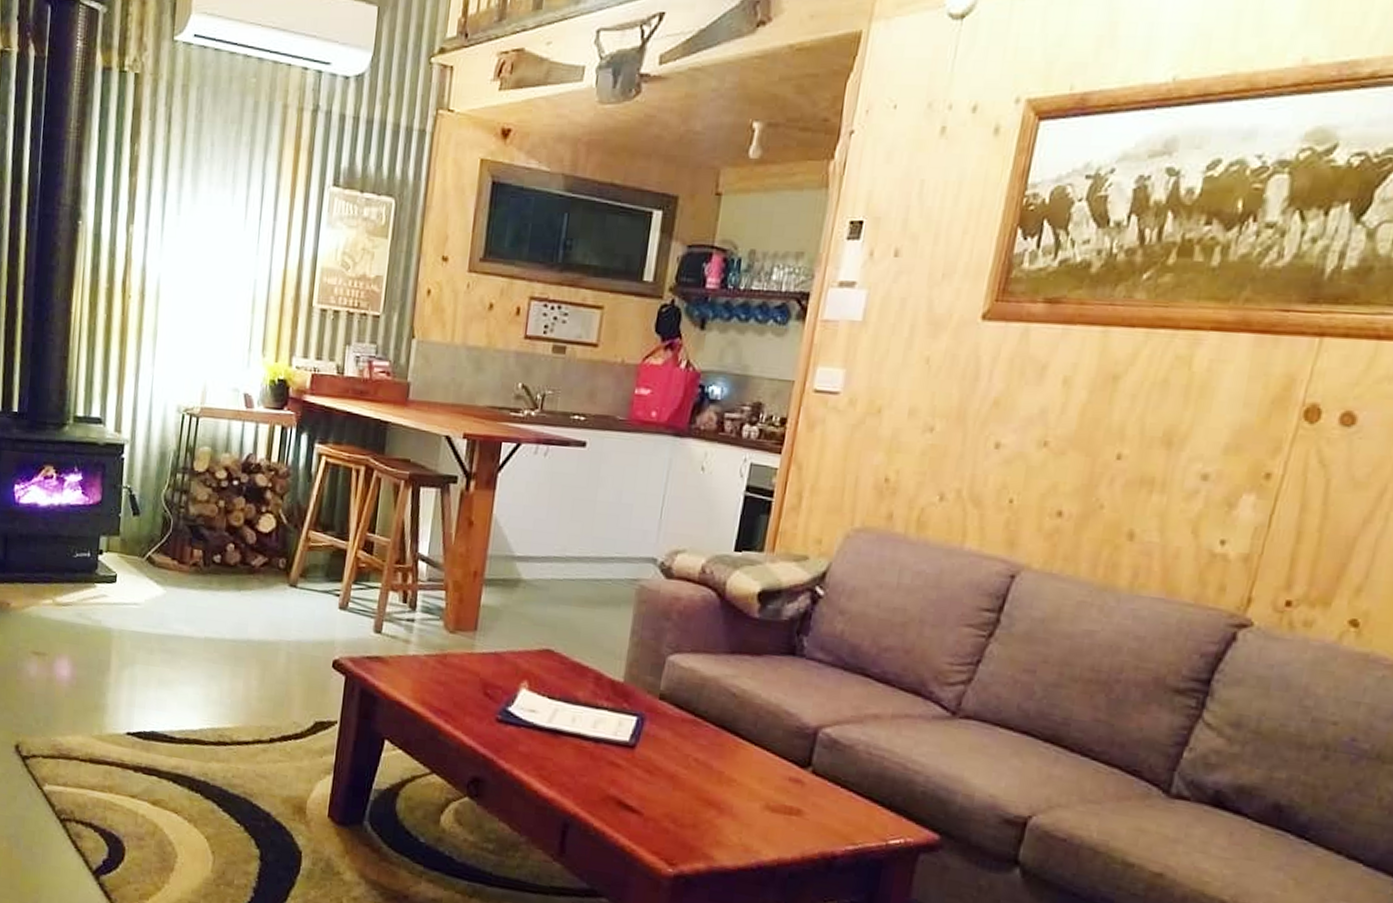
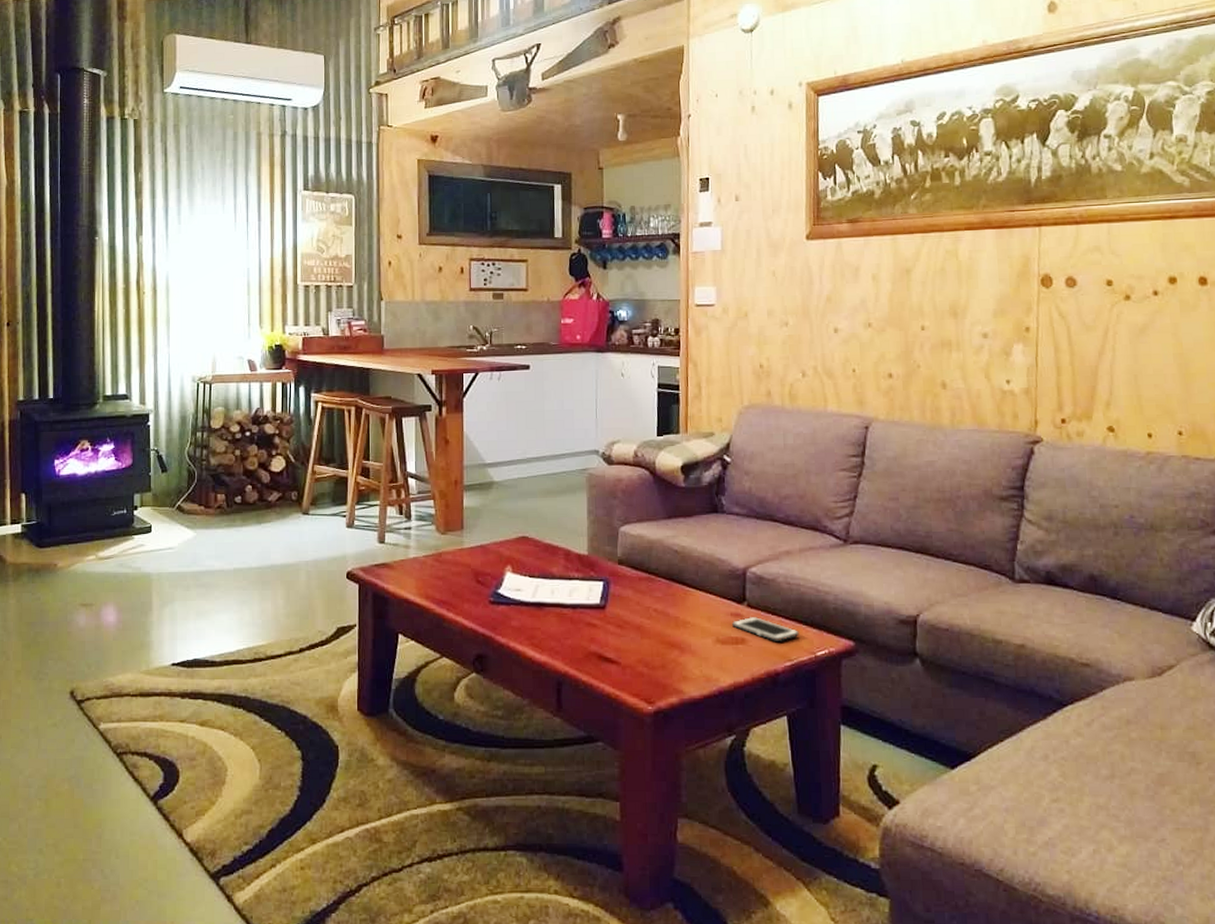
cell phone: none [789,784,872,820] -> present [732,616,799,641]

